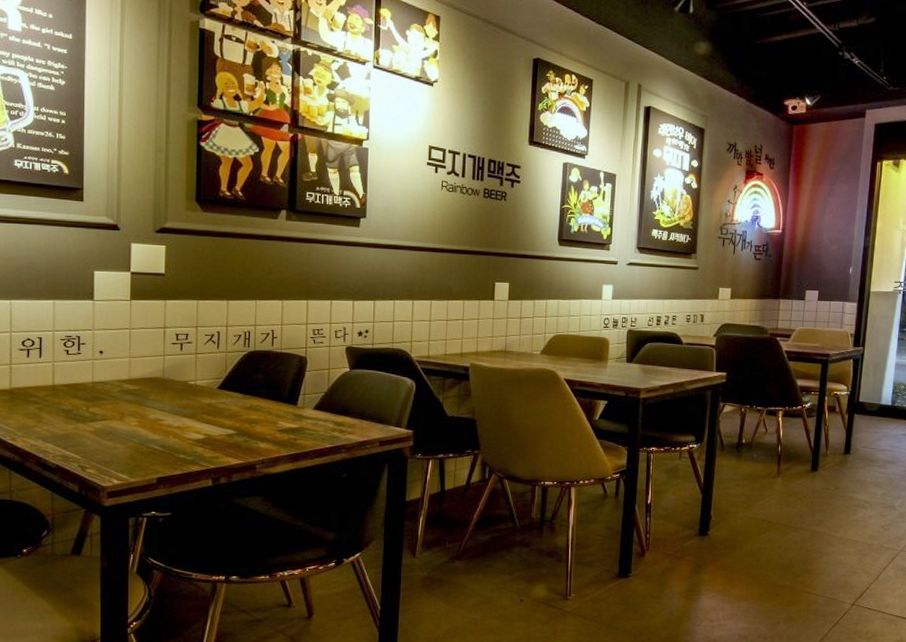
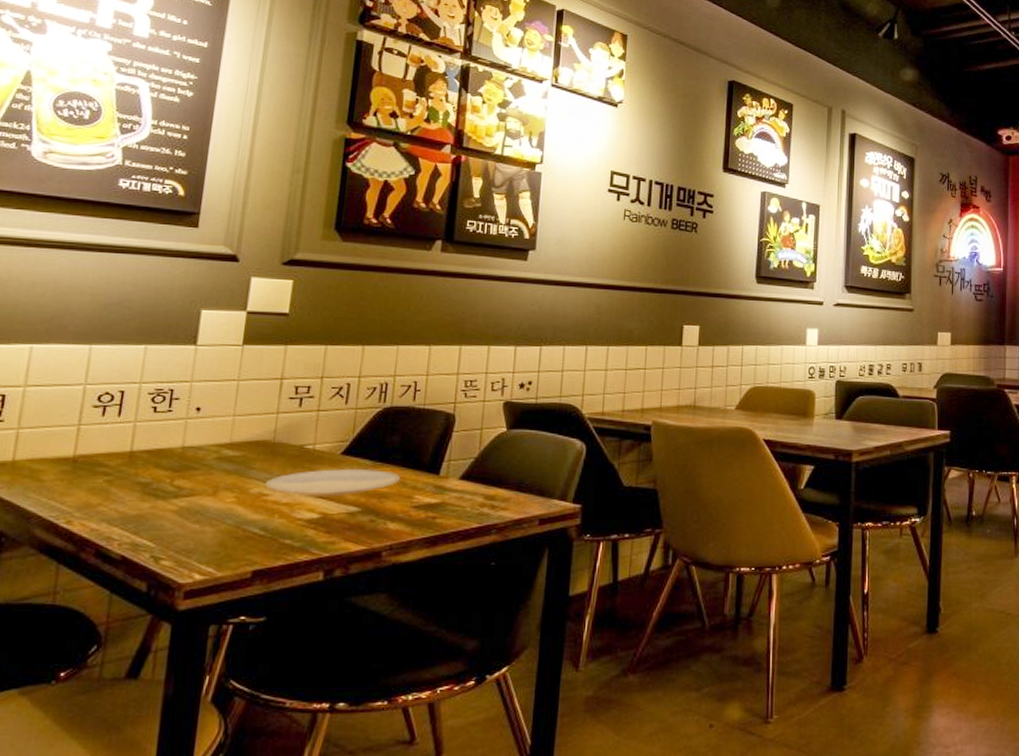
plate: none [160,400,266,422] -> present [265,469,401,497]

